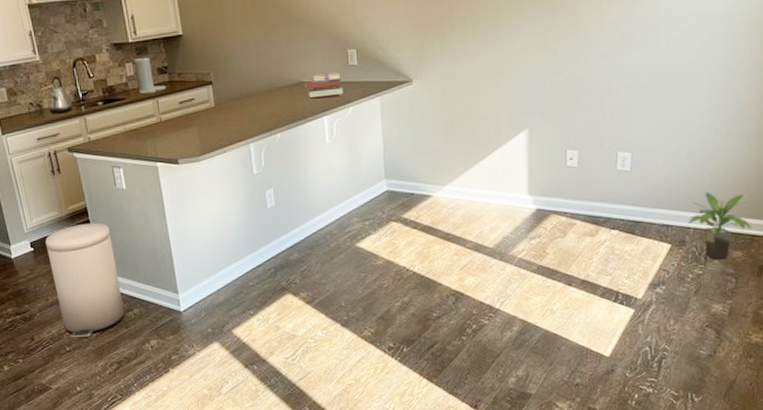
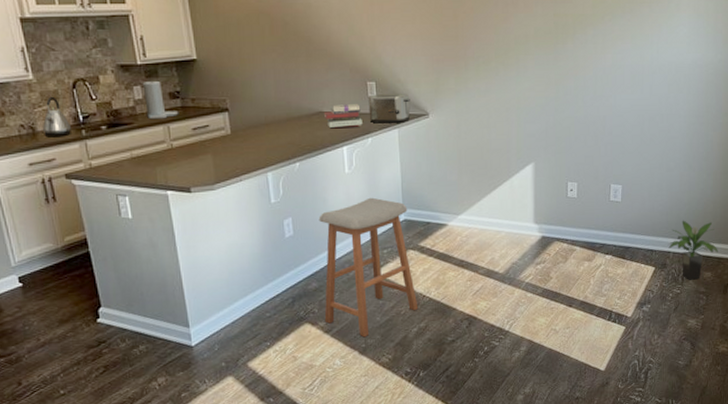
pedal bin: present [45,222,125,338] -> none [36,254,130,380]
stool: none [300,168,402,310] -> present [318,197,419,338]
toaster: none [349,60,393,92] -> present [368,94,410,124]

